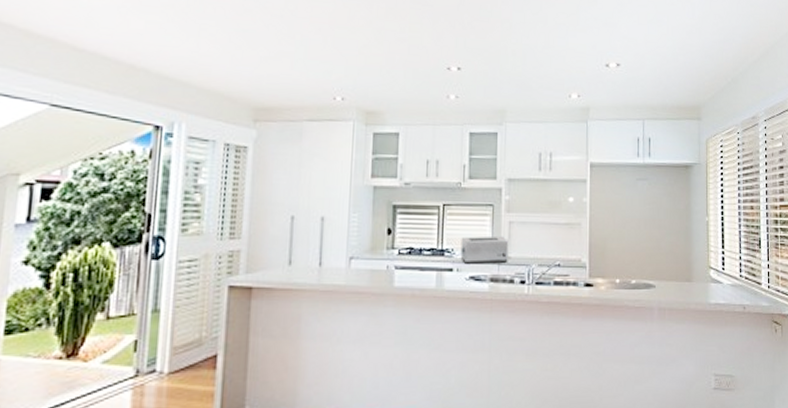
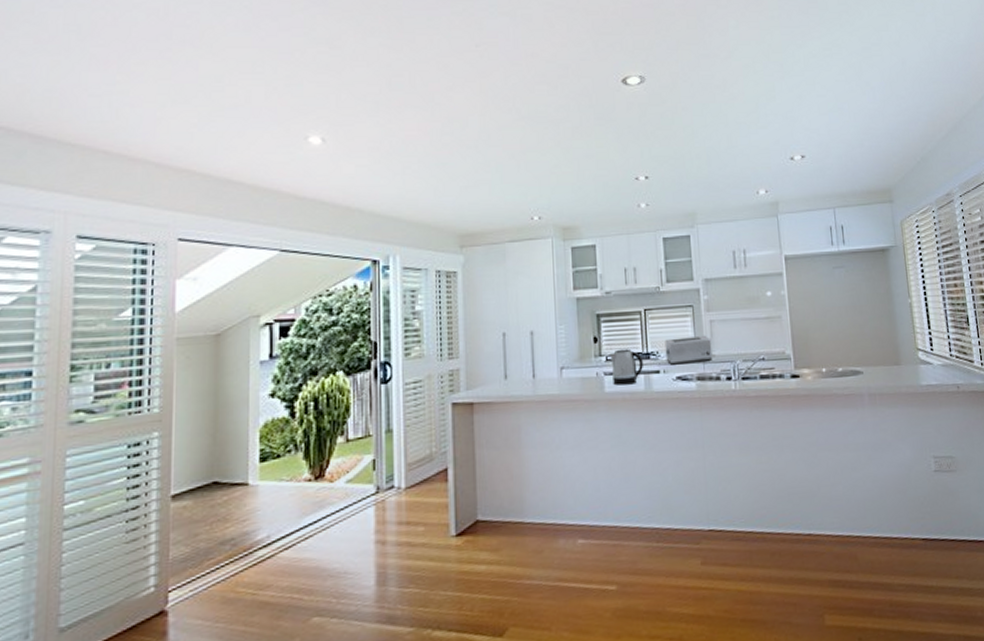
kettle: none [403,243,437,281] -> present [610,349,643,386]

